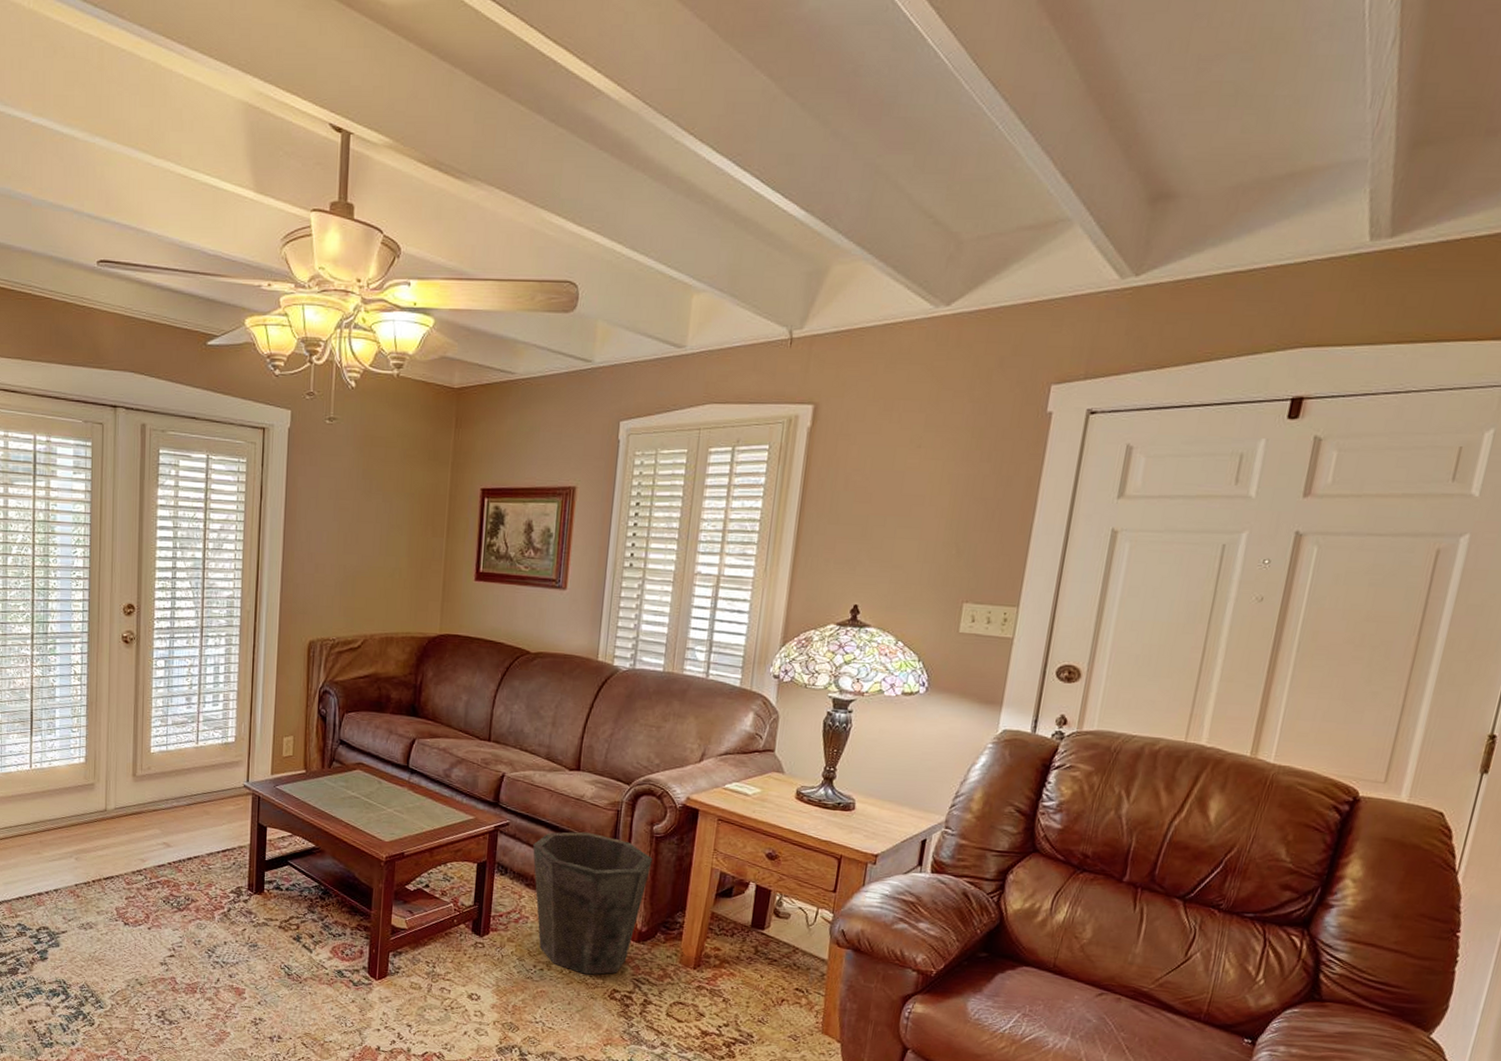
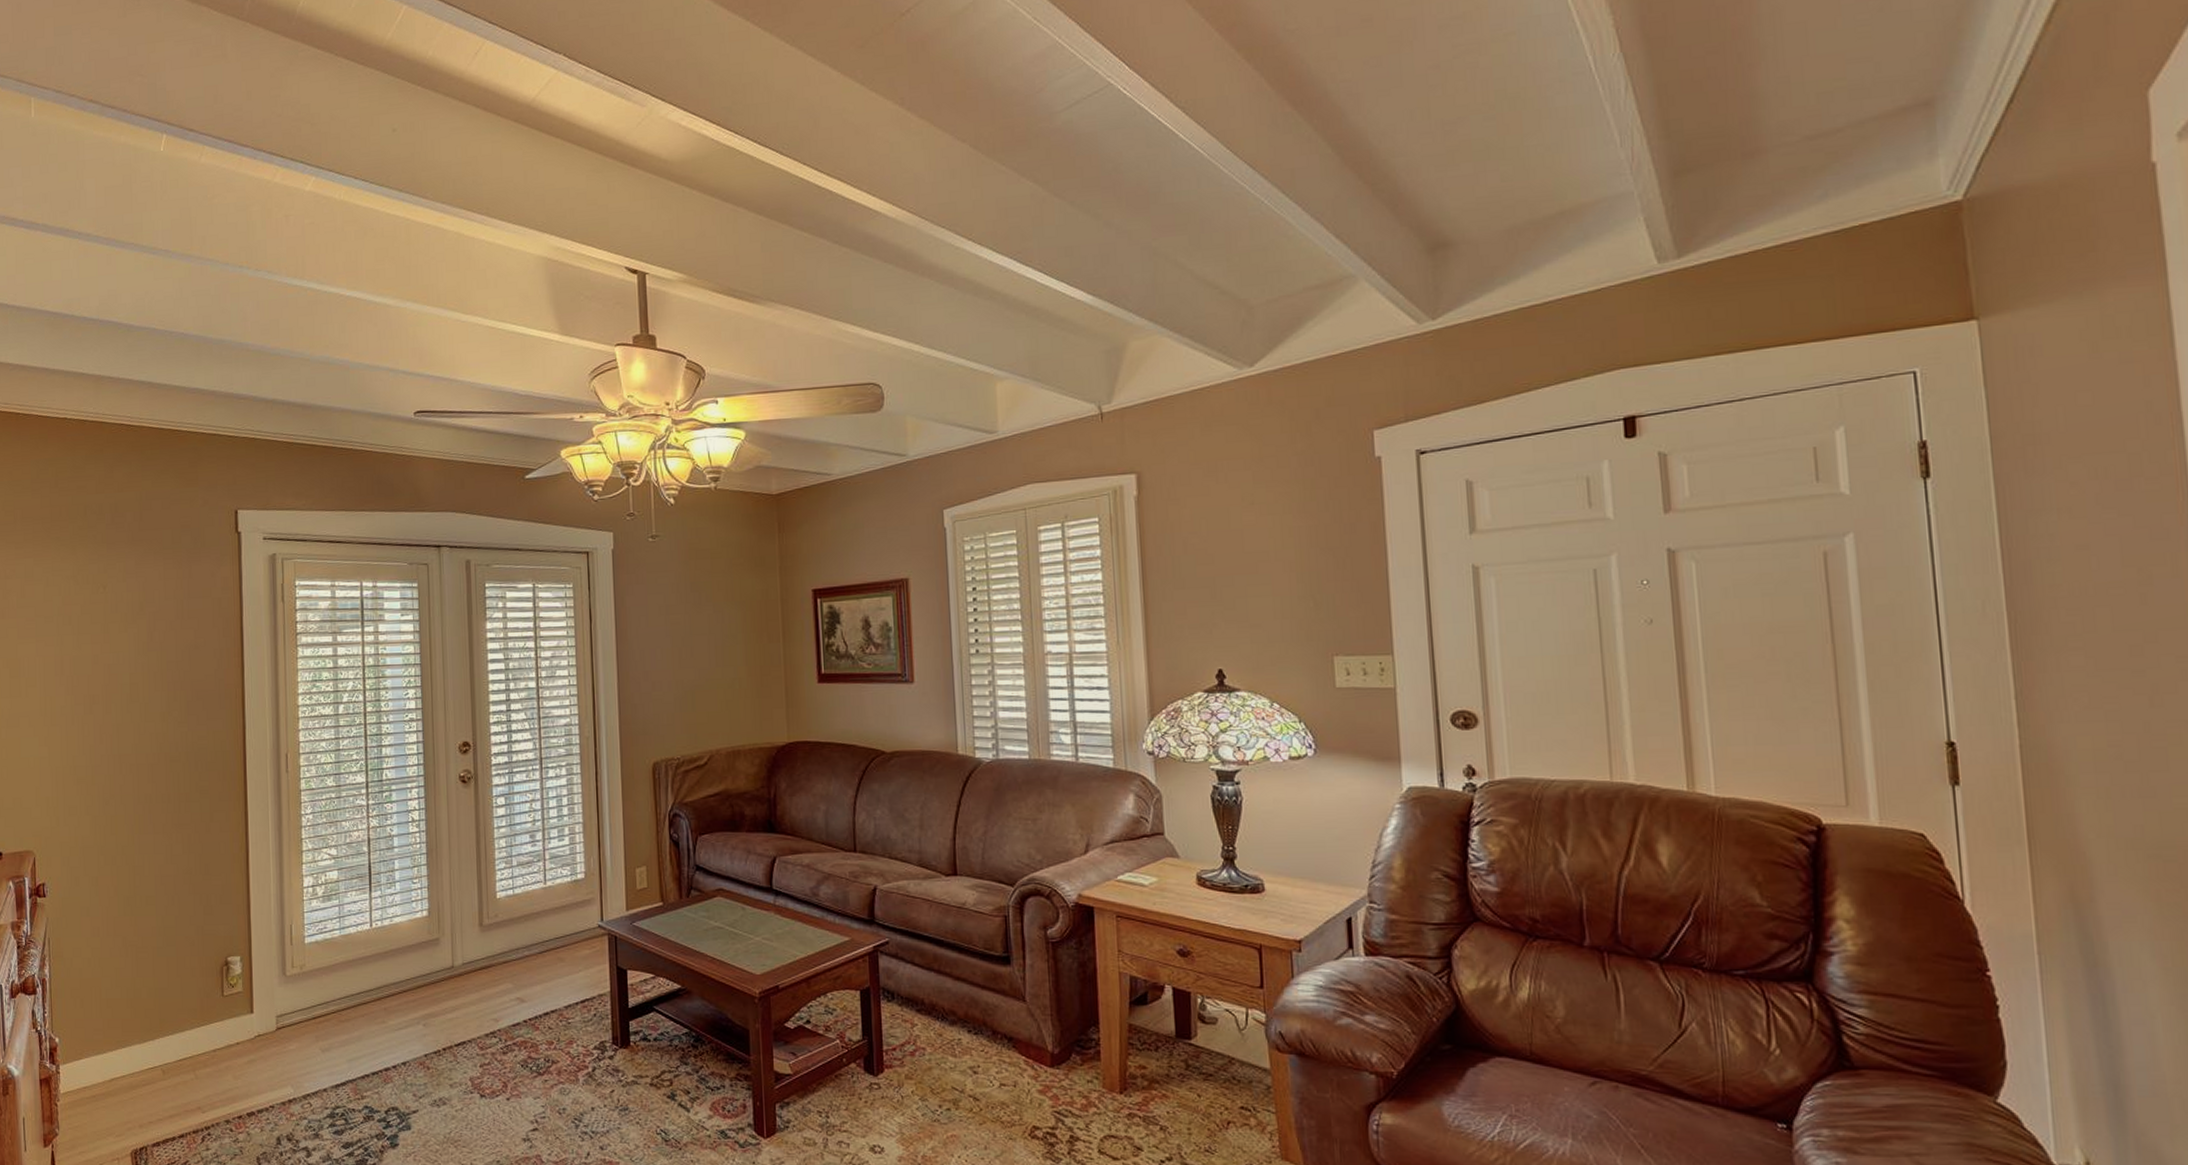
waste bin: present [533,831,653,975] -> none [919,943,1053,1111]

